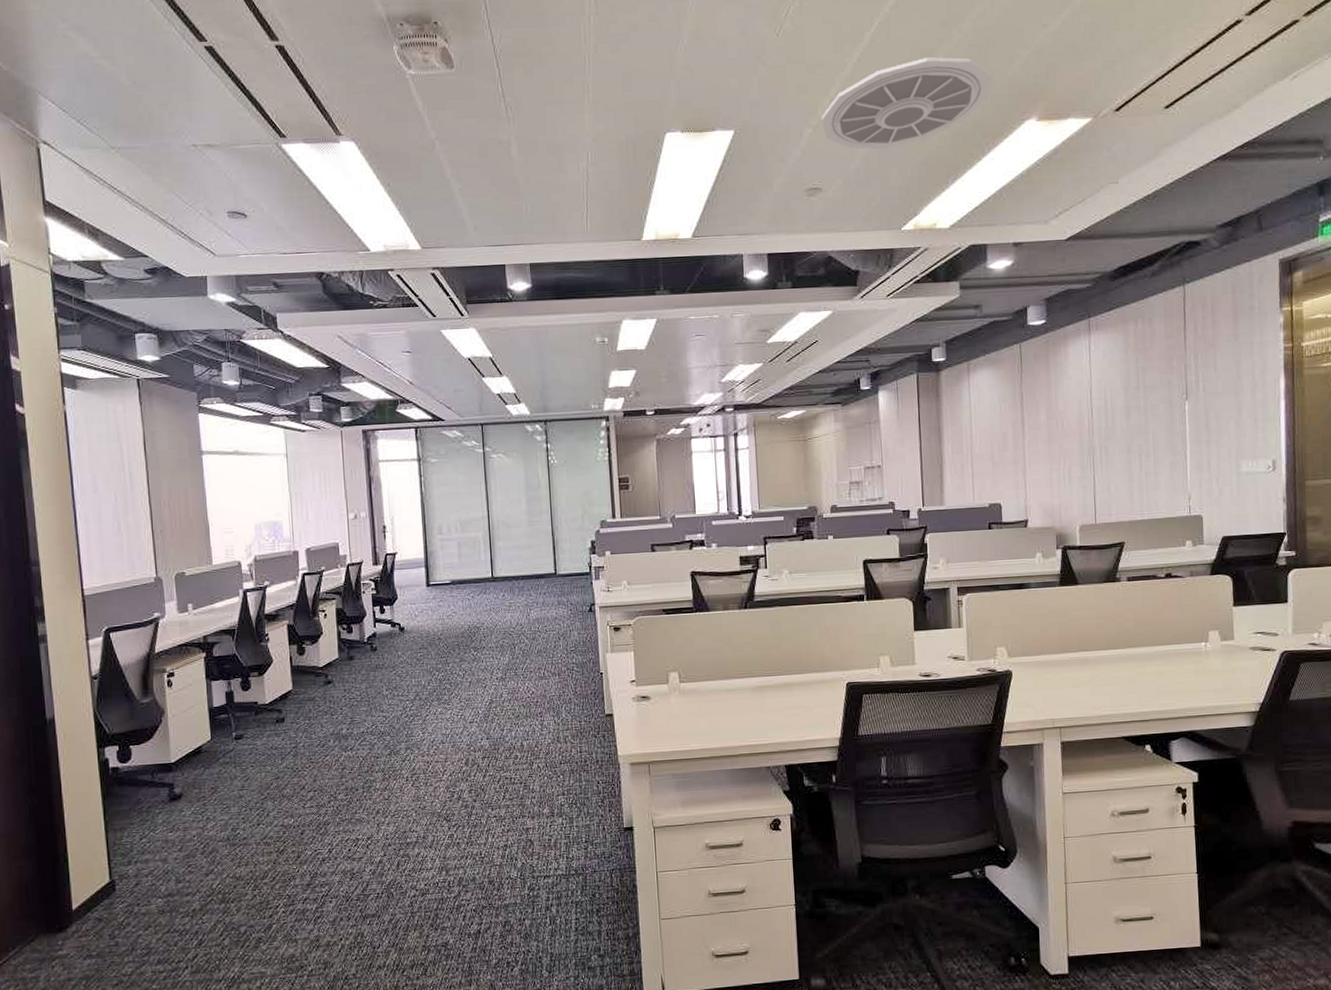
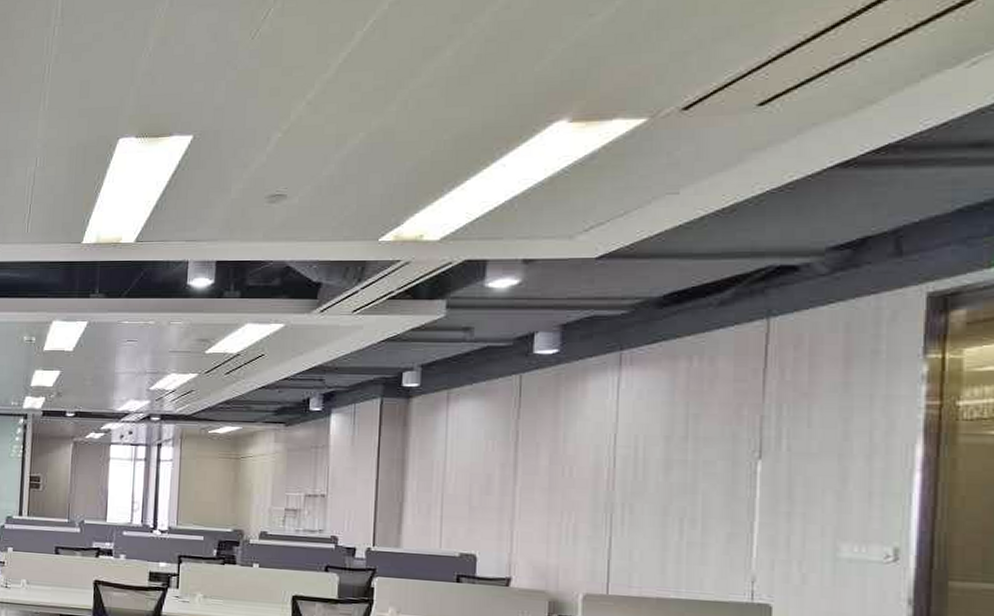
ceiling vent: present [821,57,992,149] -> none [293,54,514,154]

